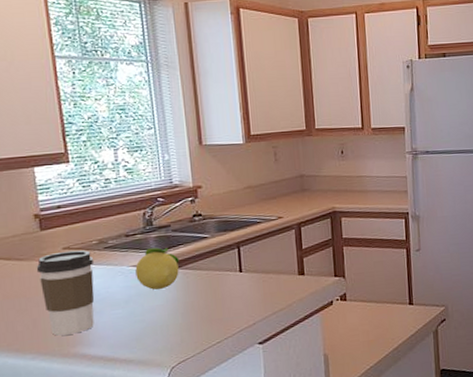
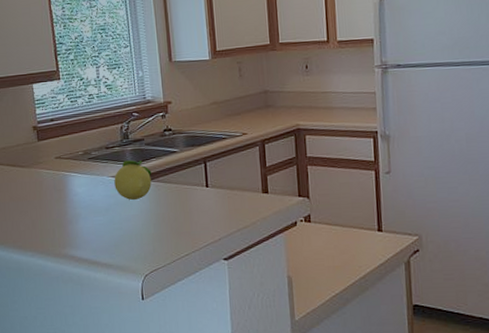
coffee cup: present [36,250,95,336] -> none [34,159,81,237]

